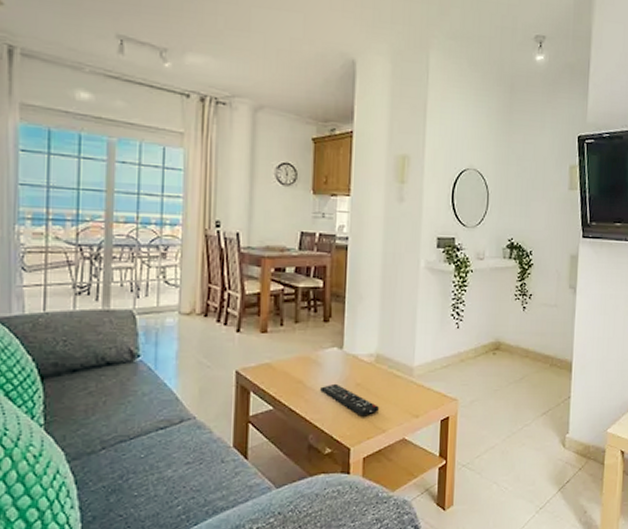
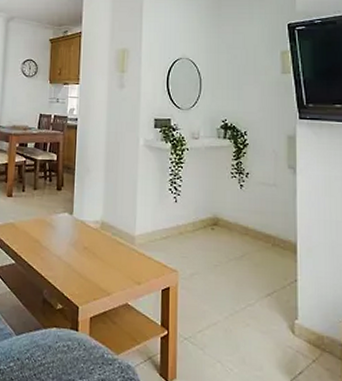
remote control: present [320,383,379,417] -> none [54,245,104,278]

